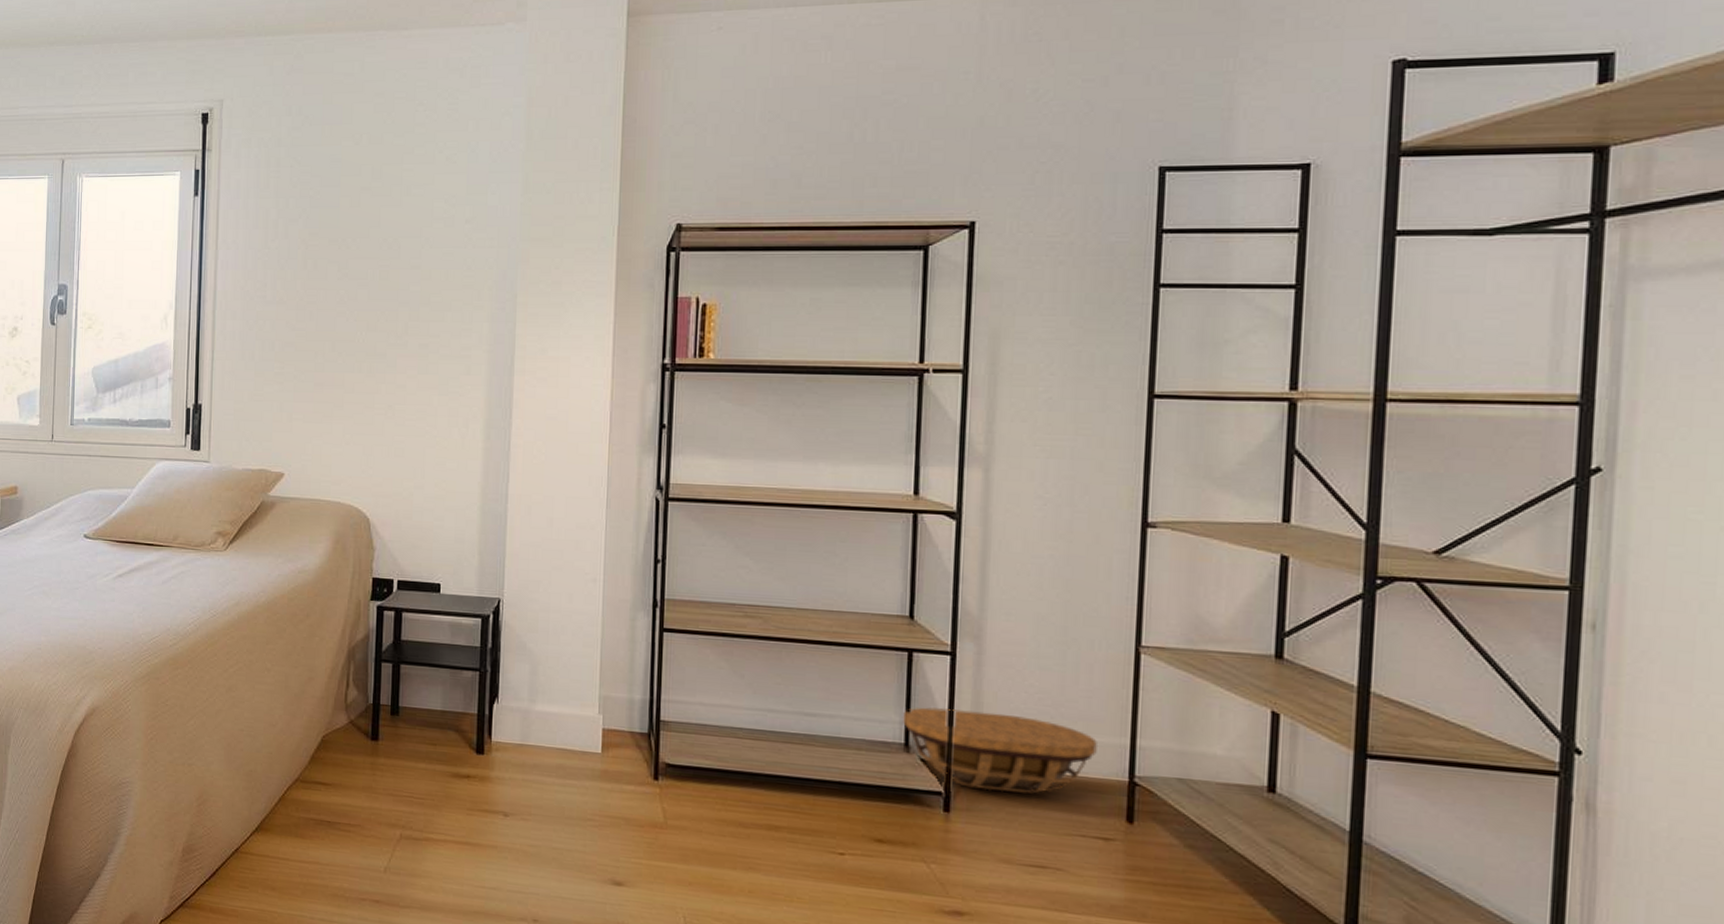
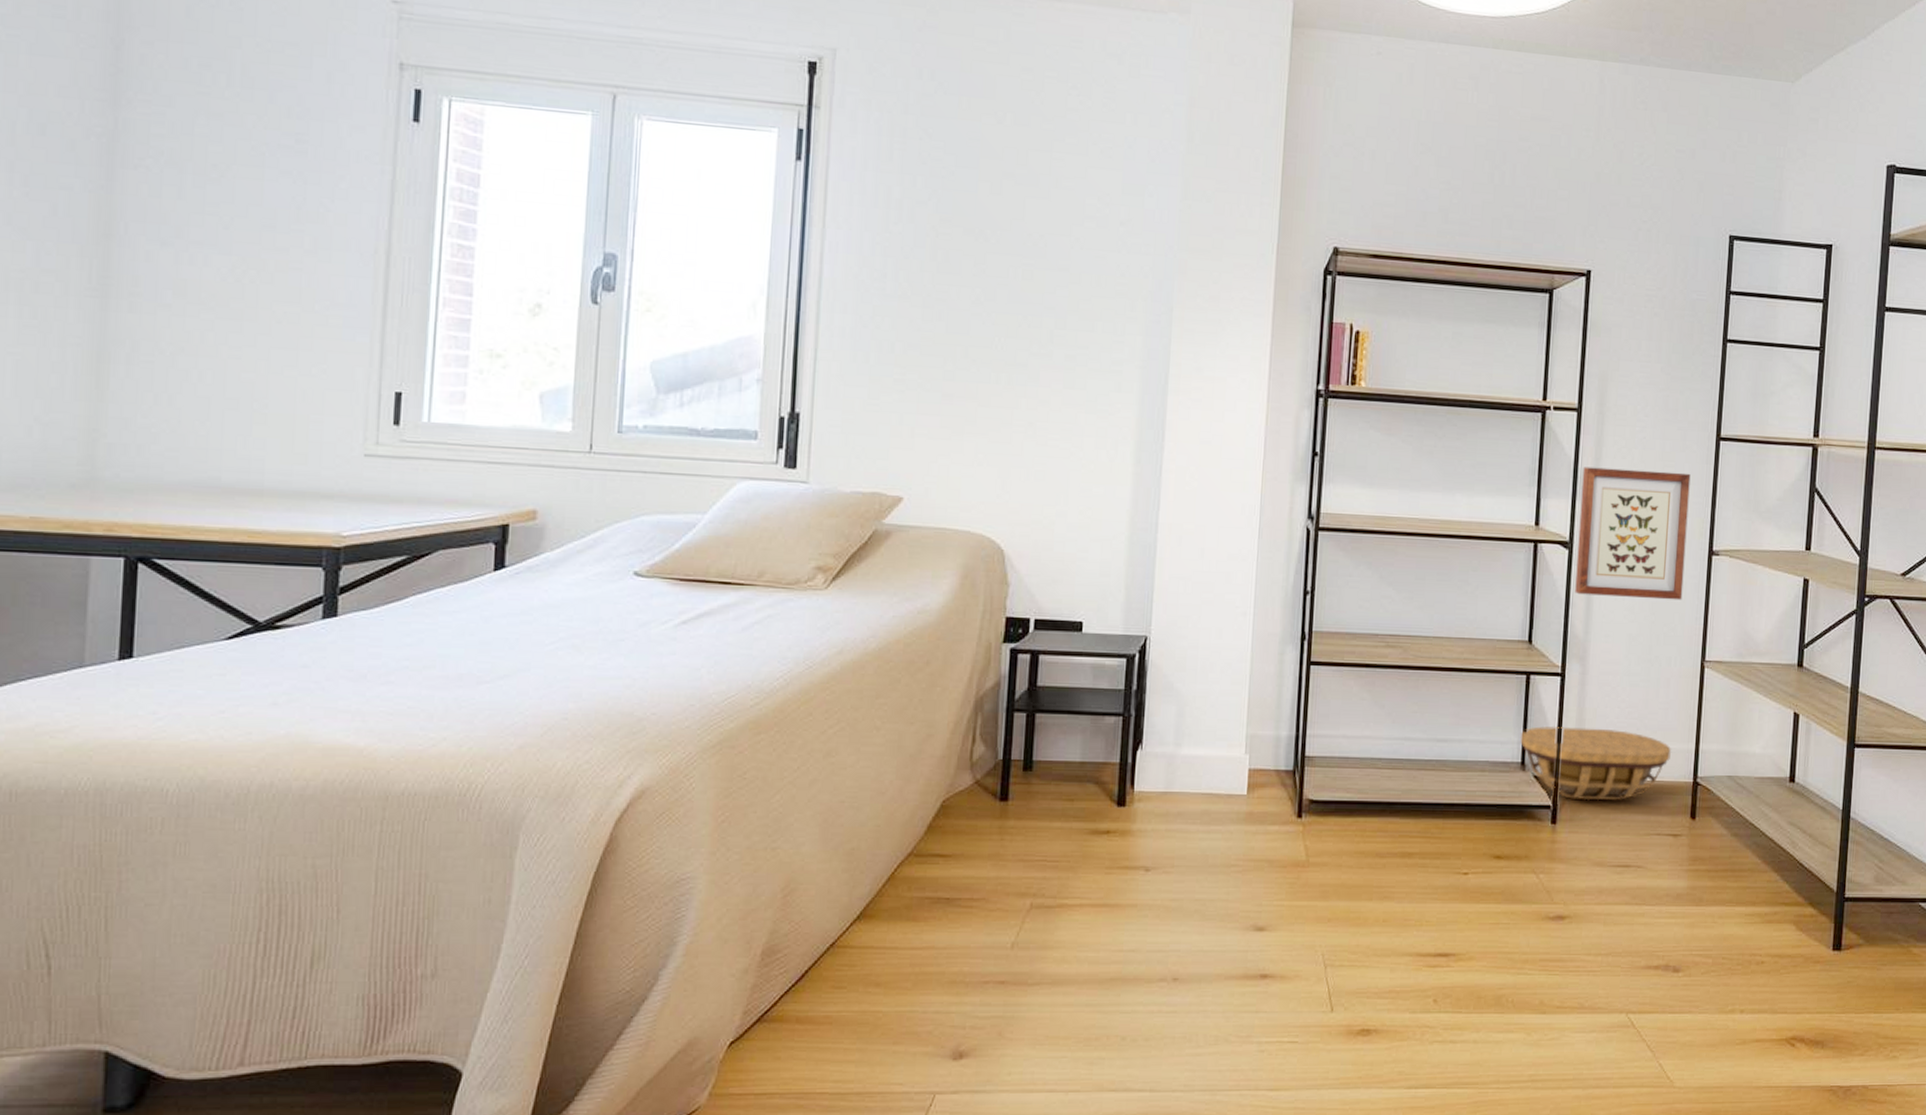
wall art: none [965,431,1114,578] -> present [1575,466,1691,601]

